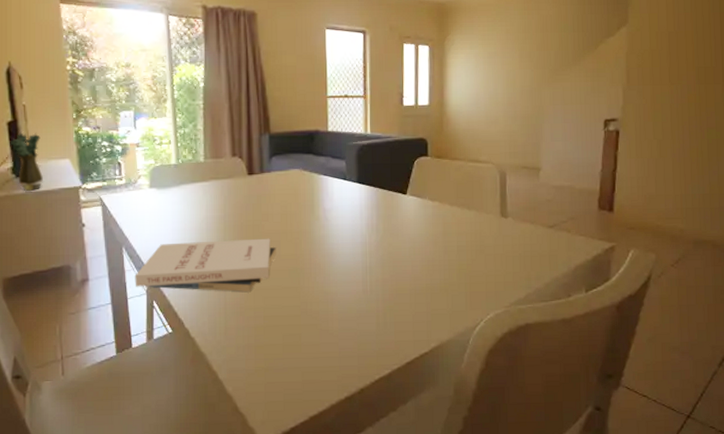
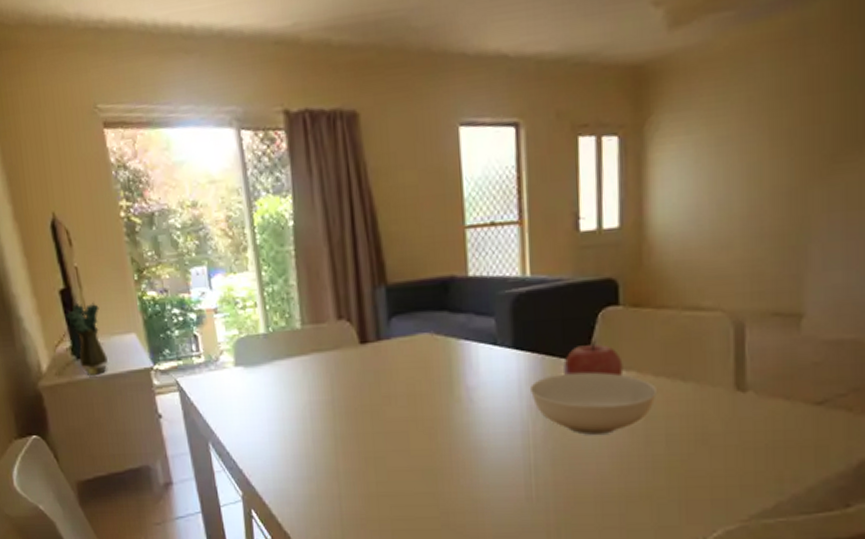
books: present [135,238,276,292] -> none [226,428,404,498]
bowl: none [368,201,453,245] -> present [530,372,658,435]
fruit: none [391,179,430,205] -> present [563,340,624,377]

